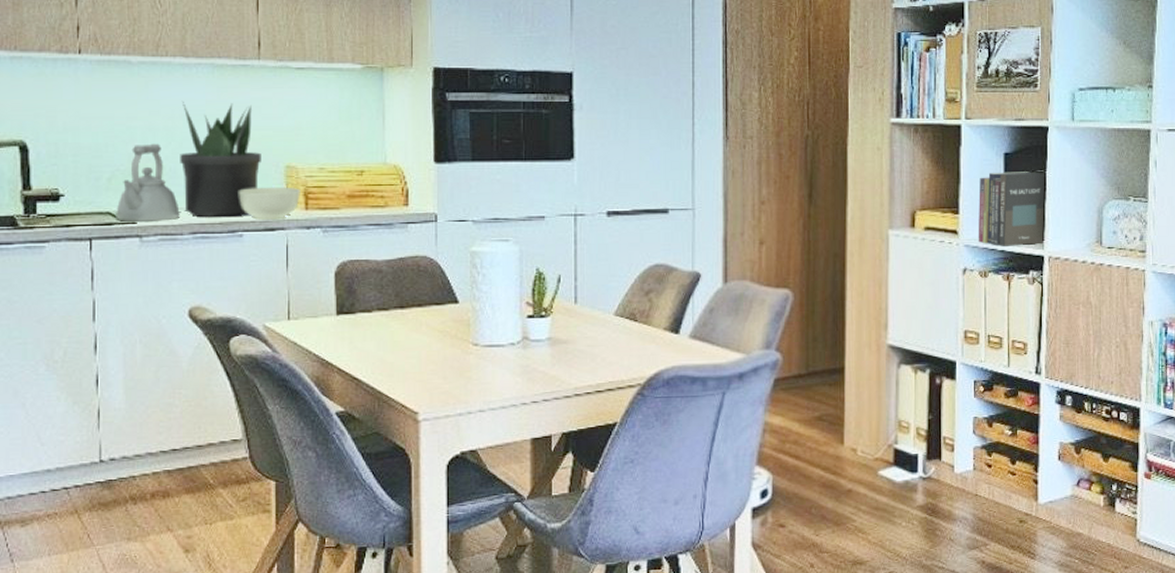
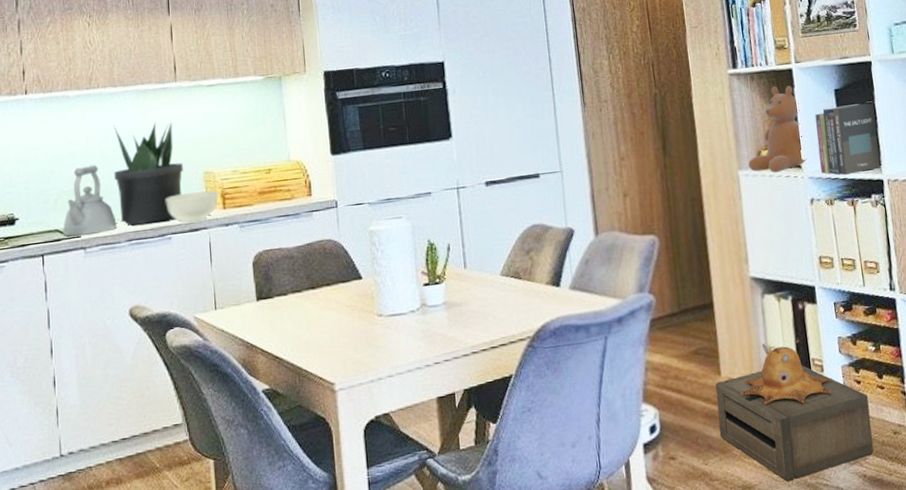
toy box: none [835,415,998,561] -> present [715,343,874,482]
teddy bear: none [901,142,965,236] -> present [748,86,807,173]

